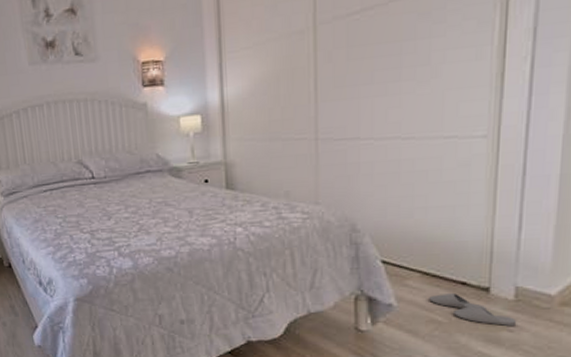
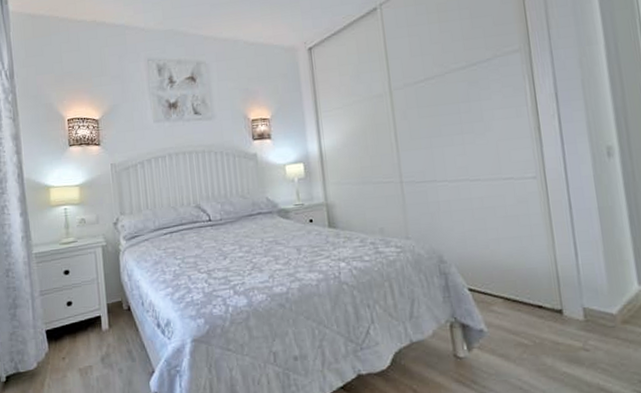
slippers: present [429,293,516,327] -> none [513,317,590,346]

